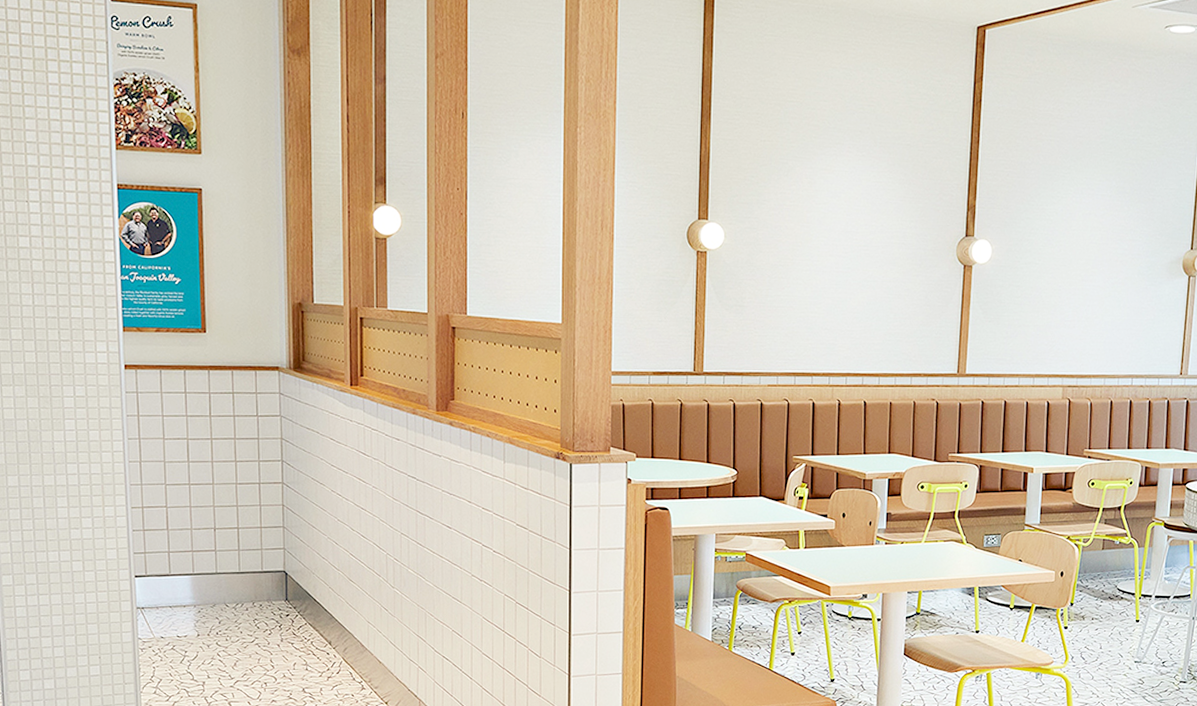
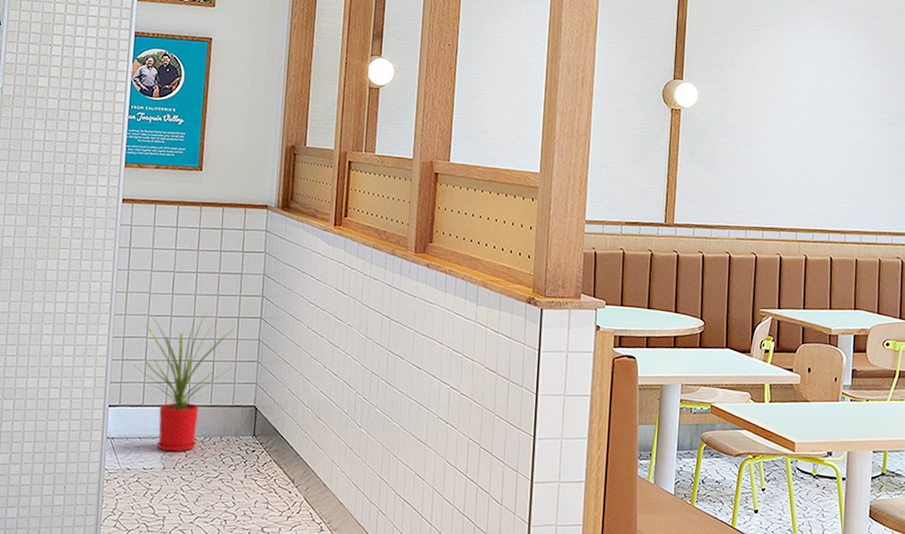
house plant: none [155,480,258,619] -> present [133,313,235,452]

